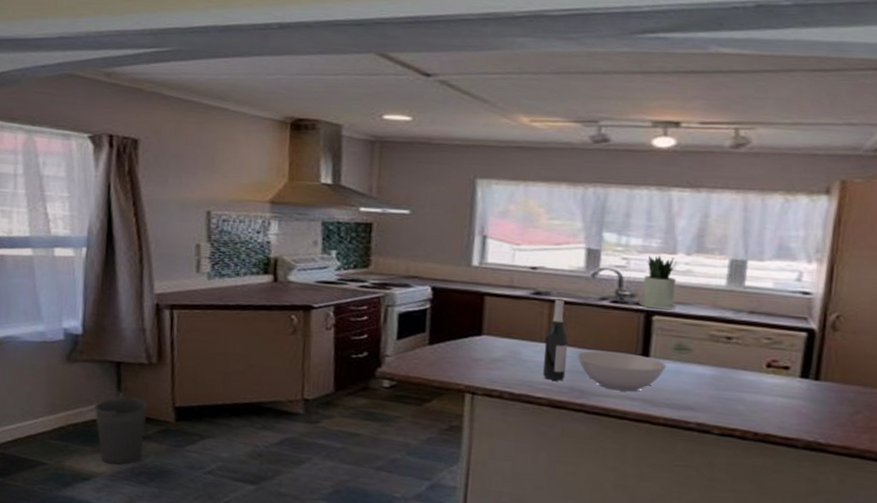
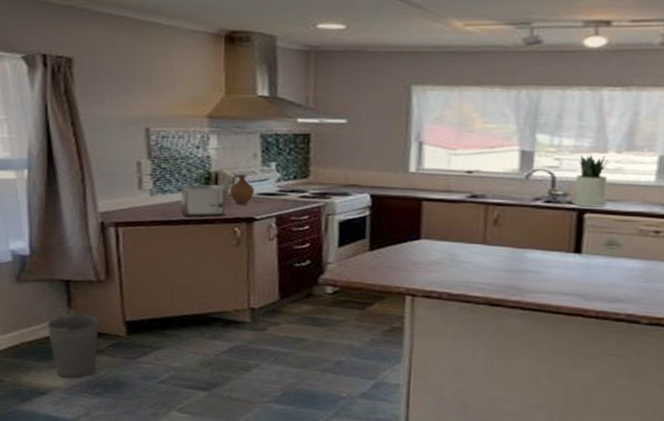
toaster: none [237,269,287,305] -> present [180,184,228,218]
ceramic jug: none [288,260,314,294] -> present [229,173,254,206]
wine bottle: present [542,298,569,381] -> none [479,200,504,280]
bowl: present [577,350,666,392] -> none [513,249,597,288]

